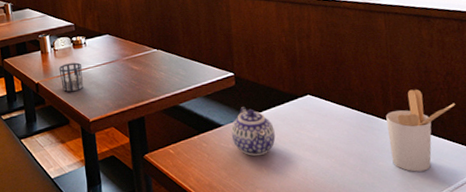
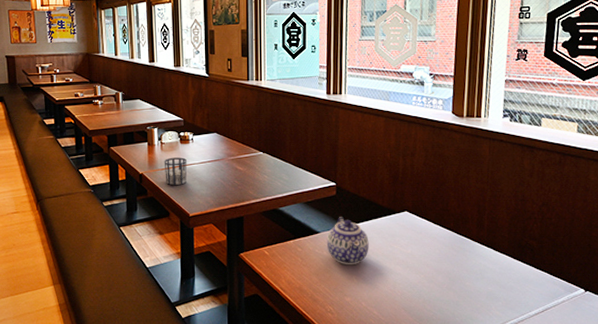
utensil holder: present [386,89,455,172] -> none [478,216,547,295]

